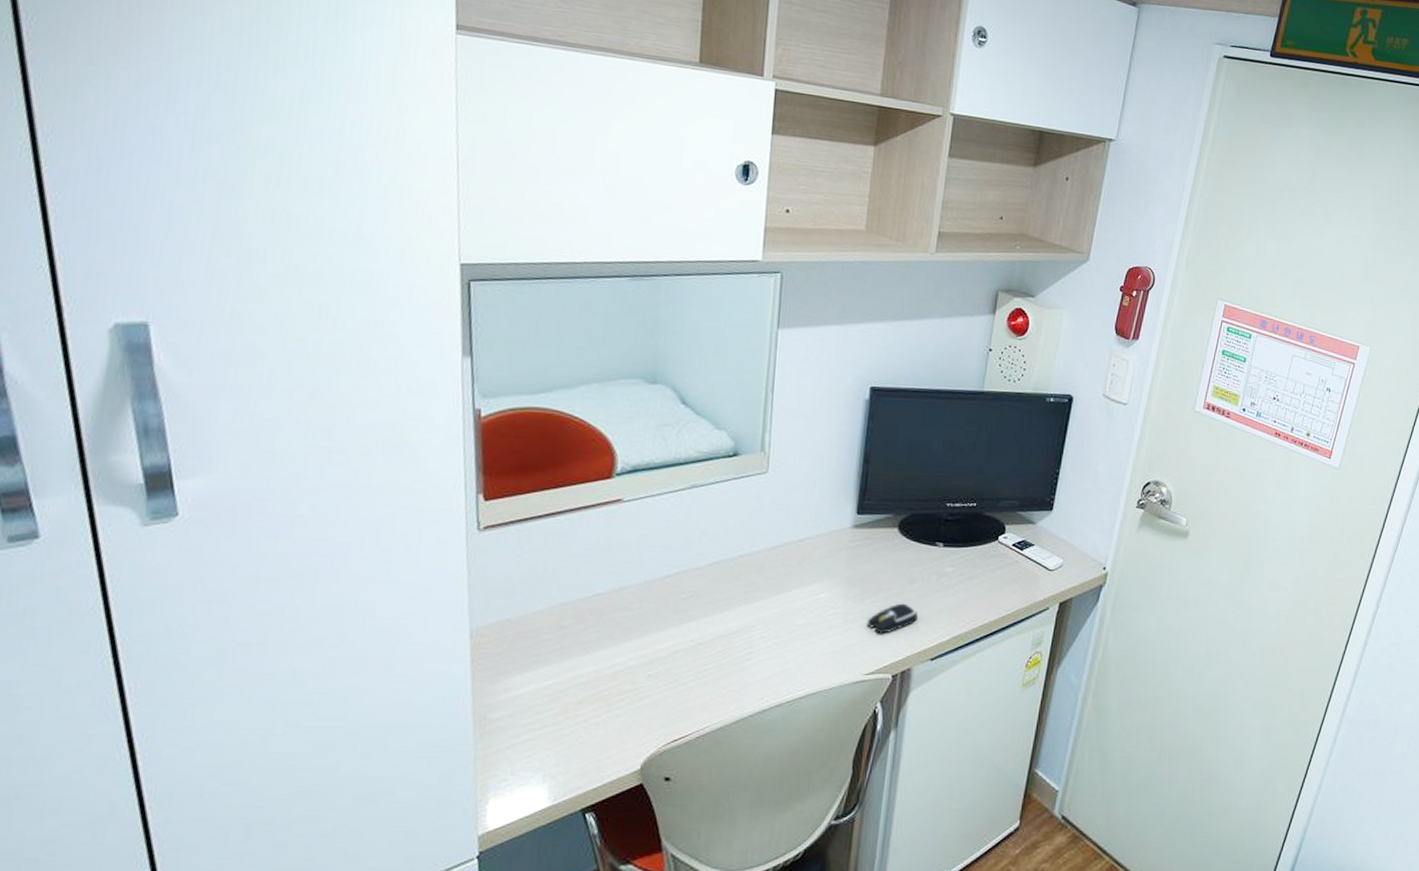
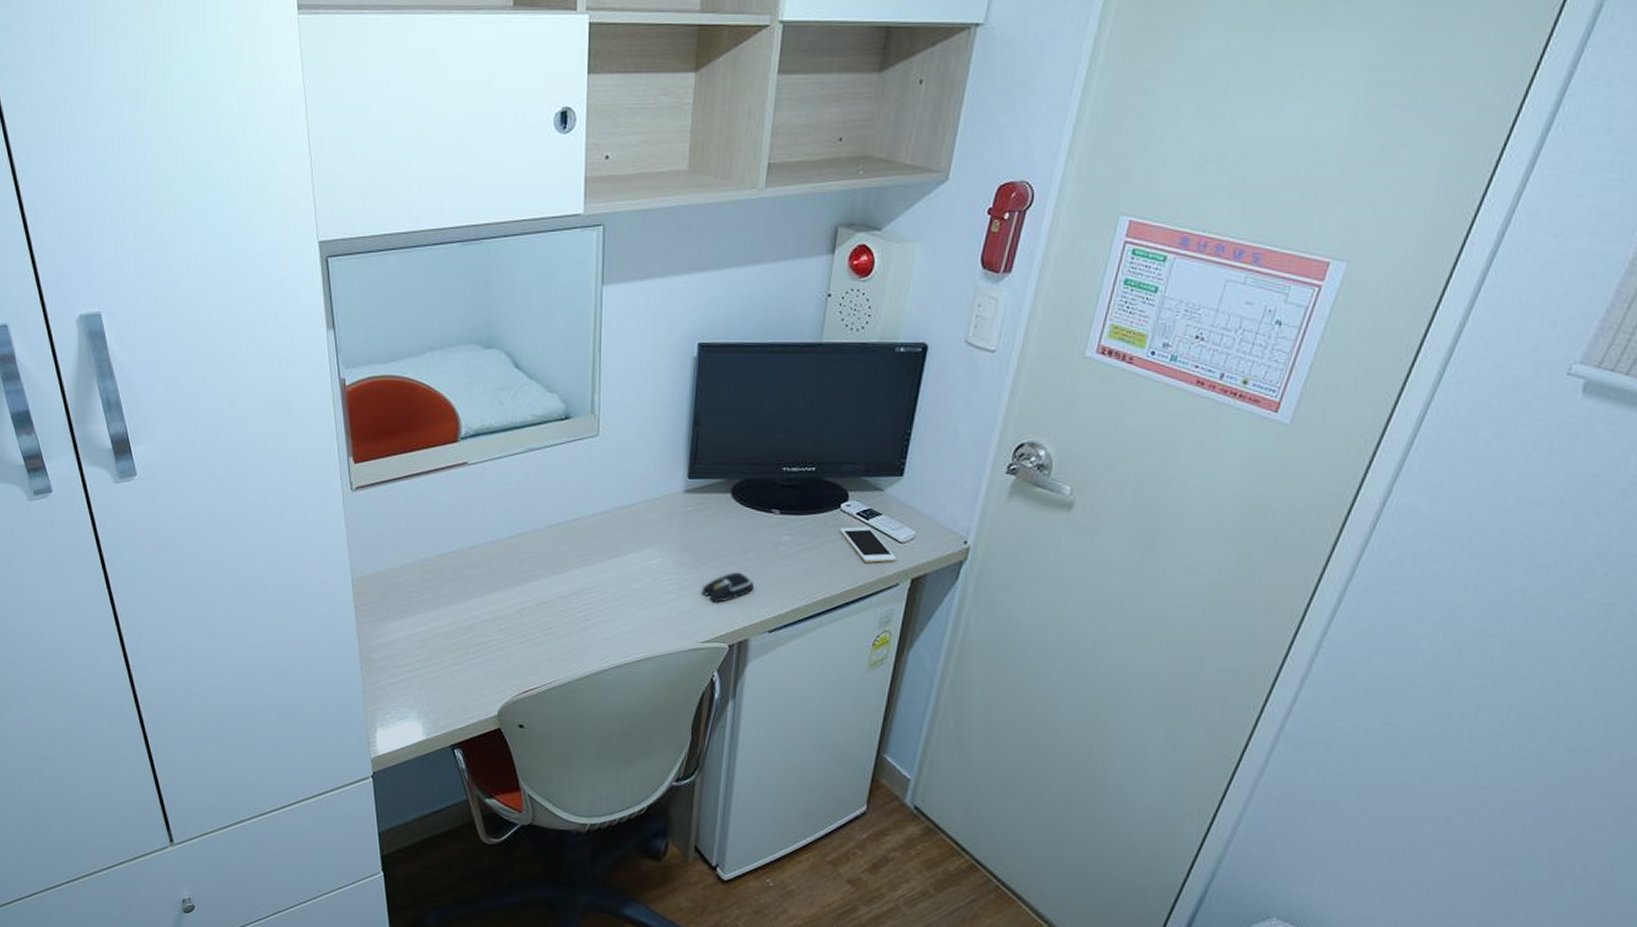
cell phone: none [997,556,1047,590] -> present [839,526,897,563]

